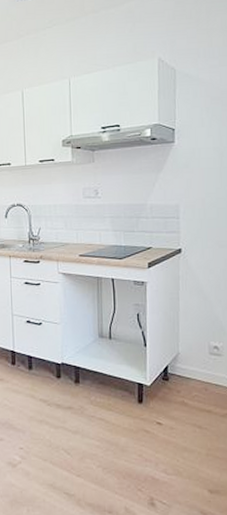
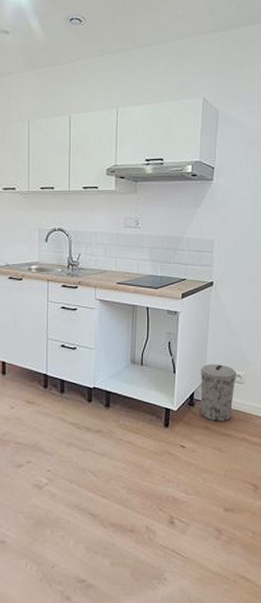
trash can: none [174,335,213,397] -> present [200,364,236,422]

